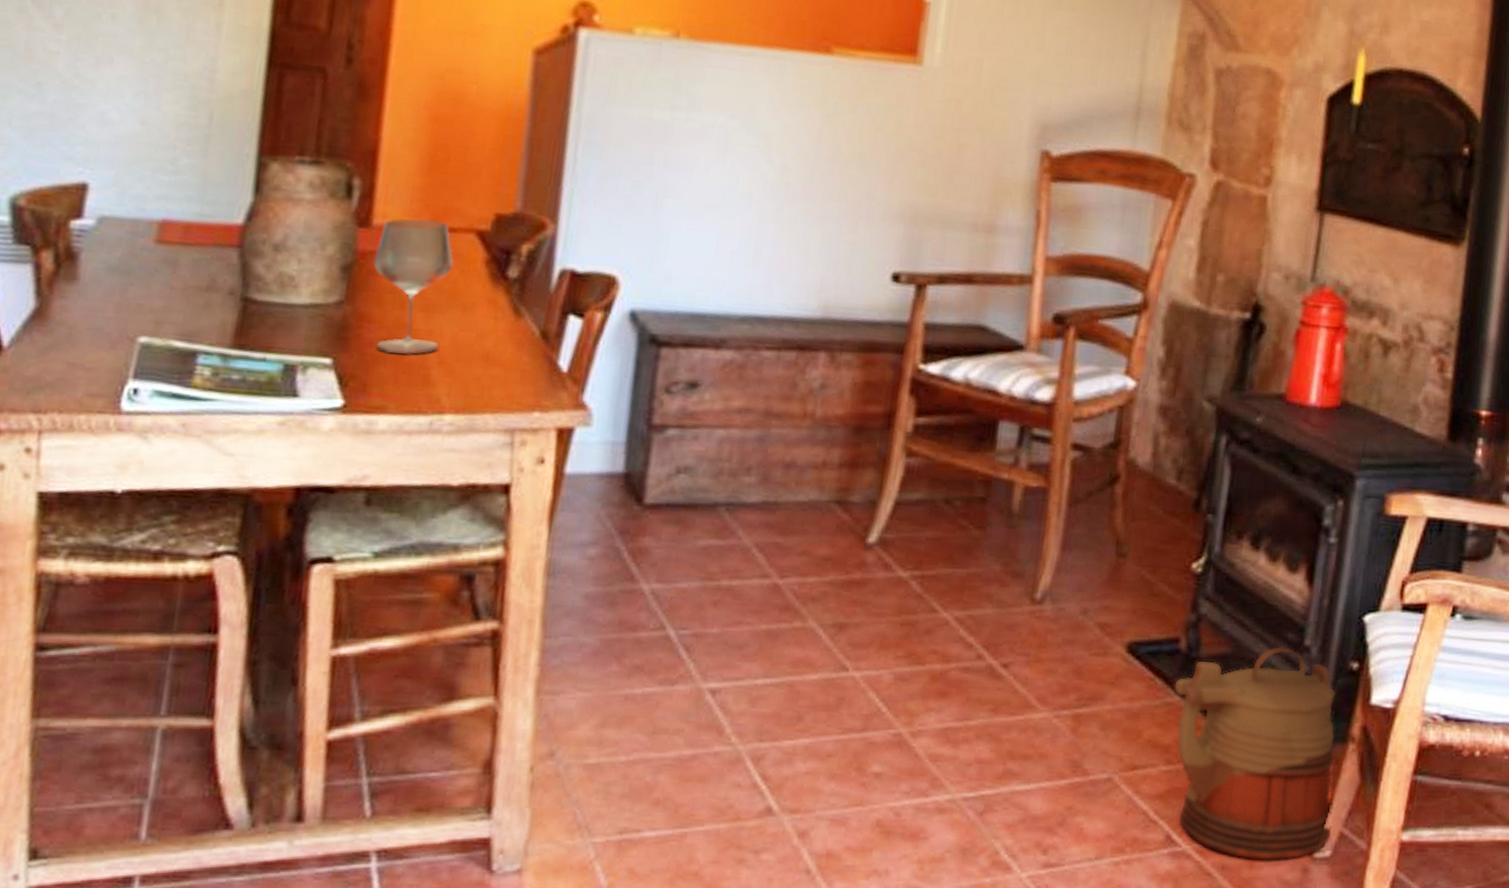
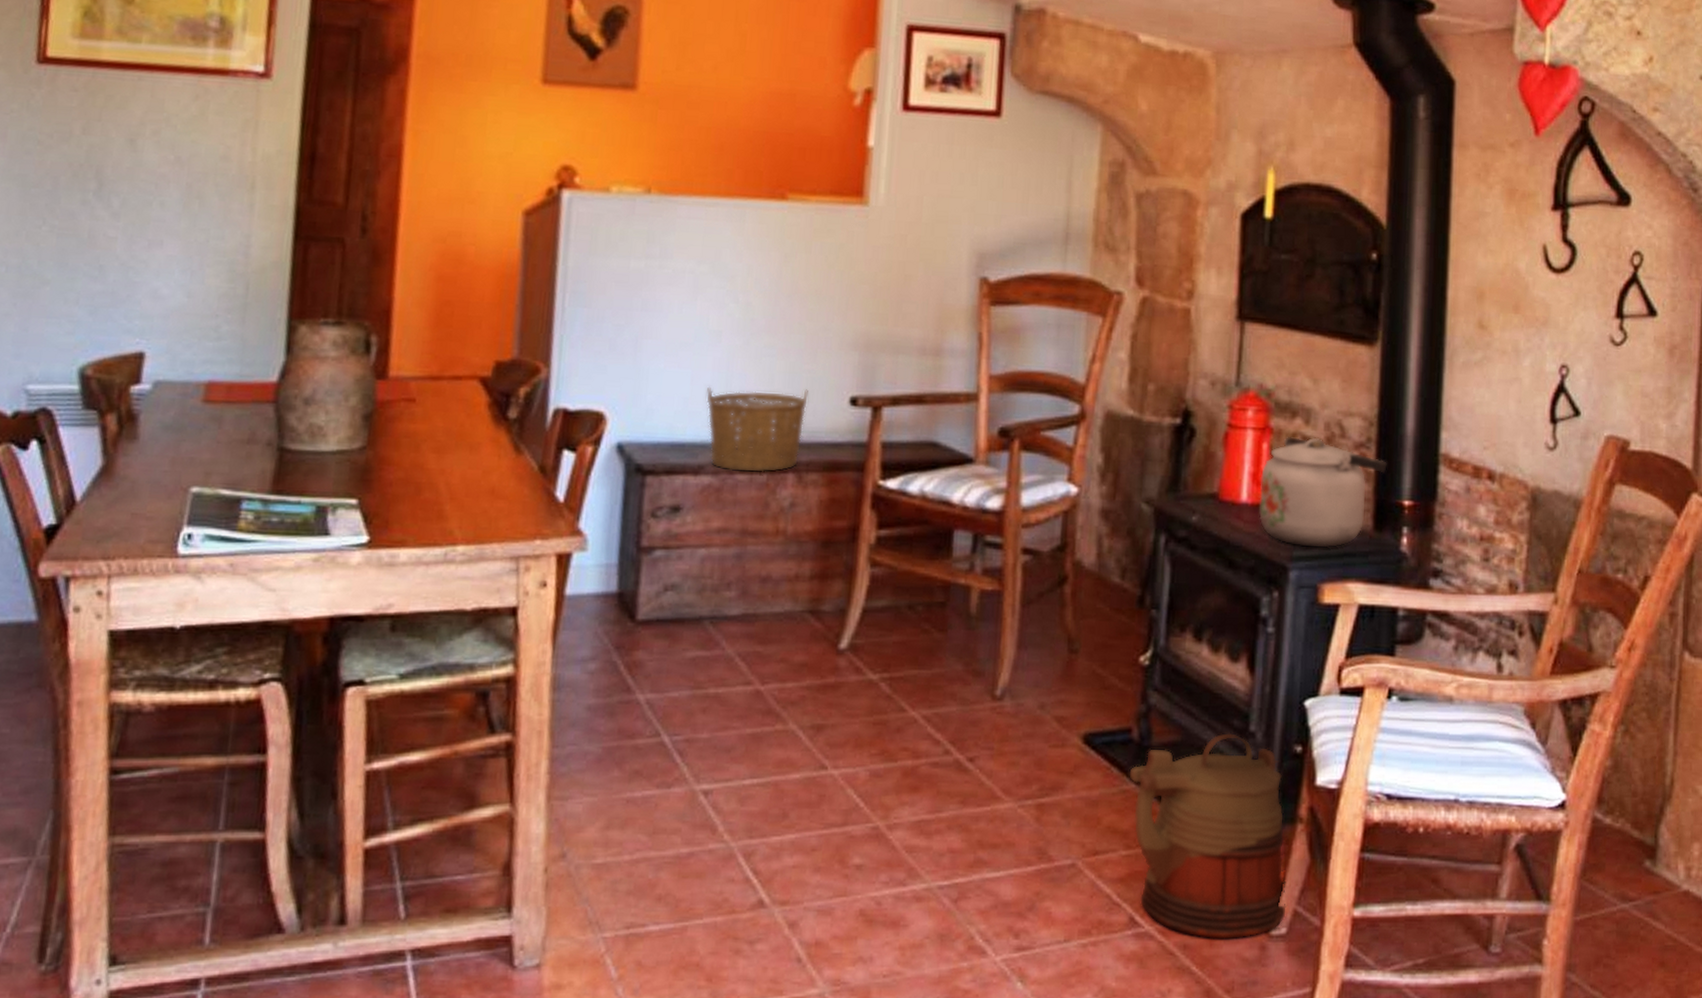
wine glass: present [373,218,455,355] -> none [390,368,461,493]
basket: none [731,253,847,350] -> present [705,386,809,473]
kettle: none [1328,337,1466,457] -> present [1259,436,1387,548]

